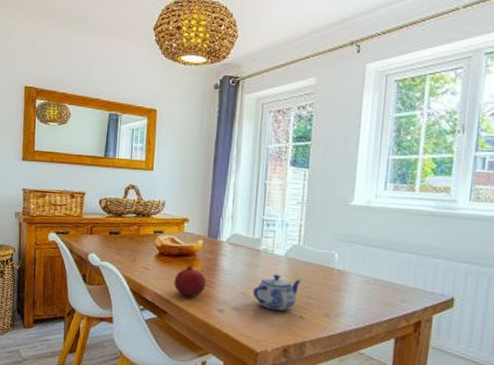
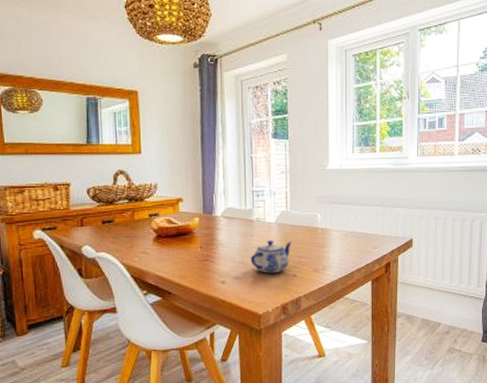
fruit: present [174,264,207,297] -> none [175,243,206,274]

